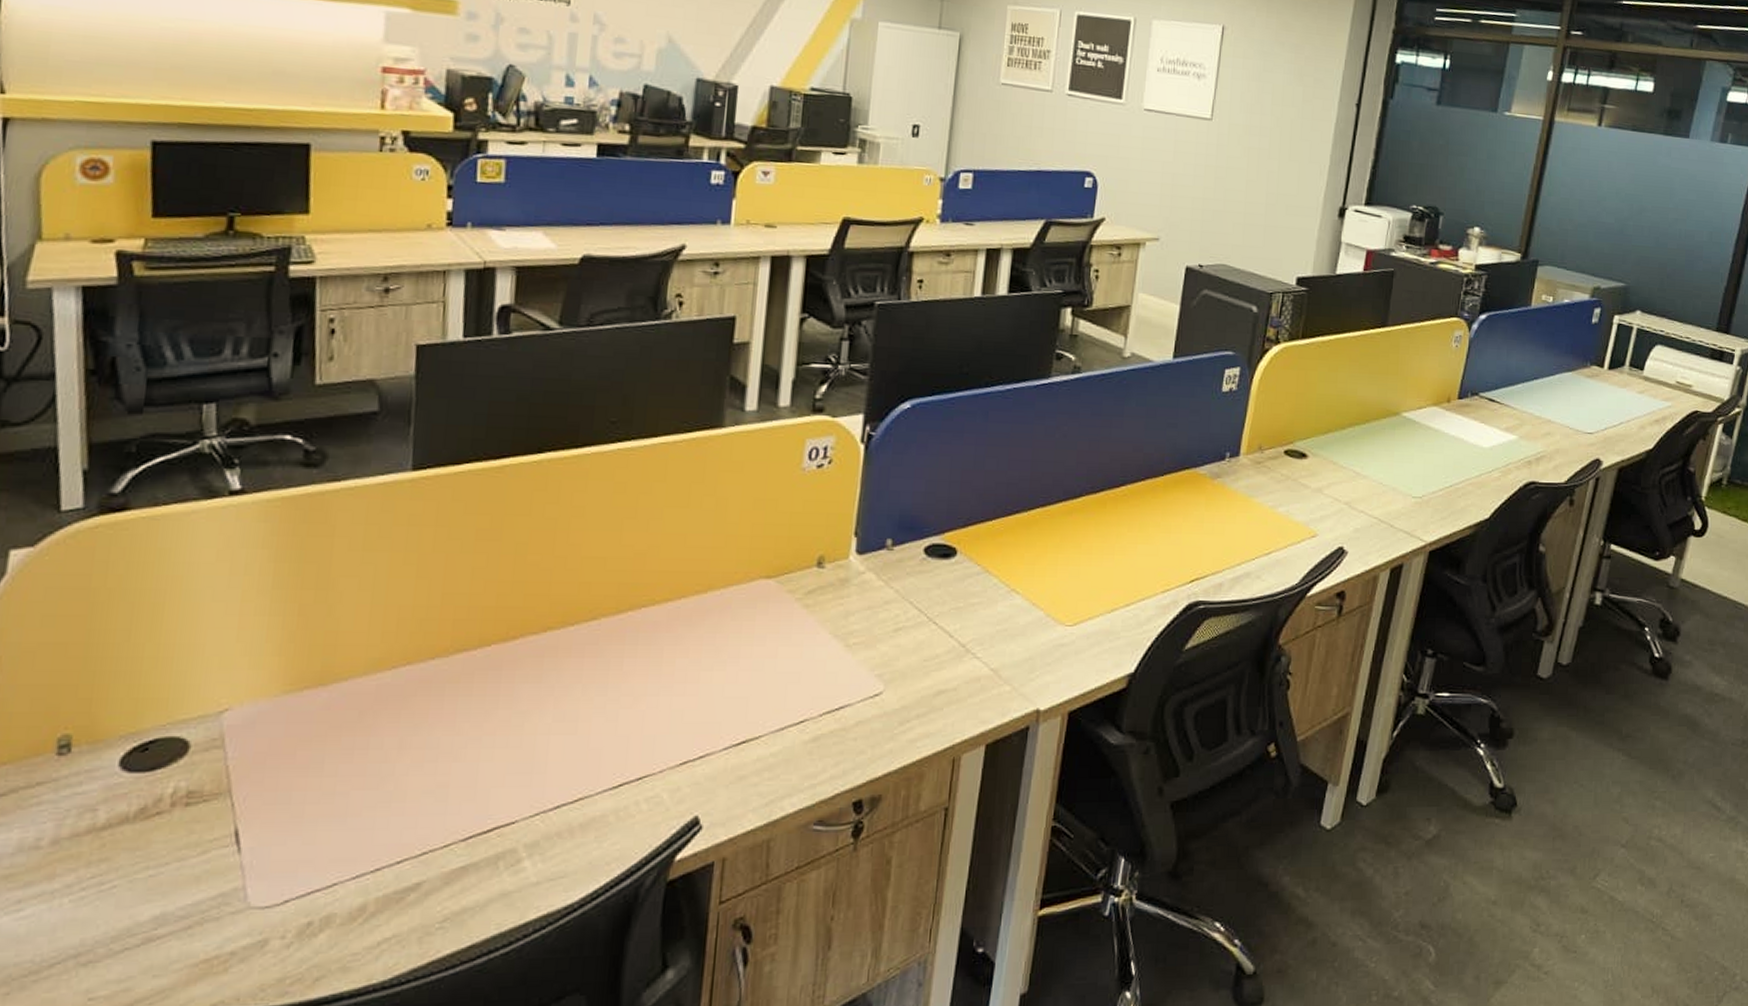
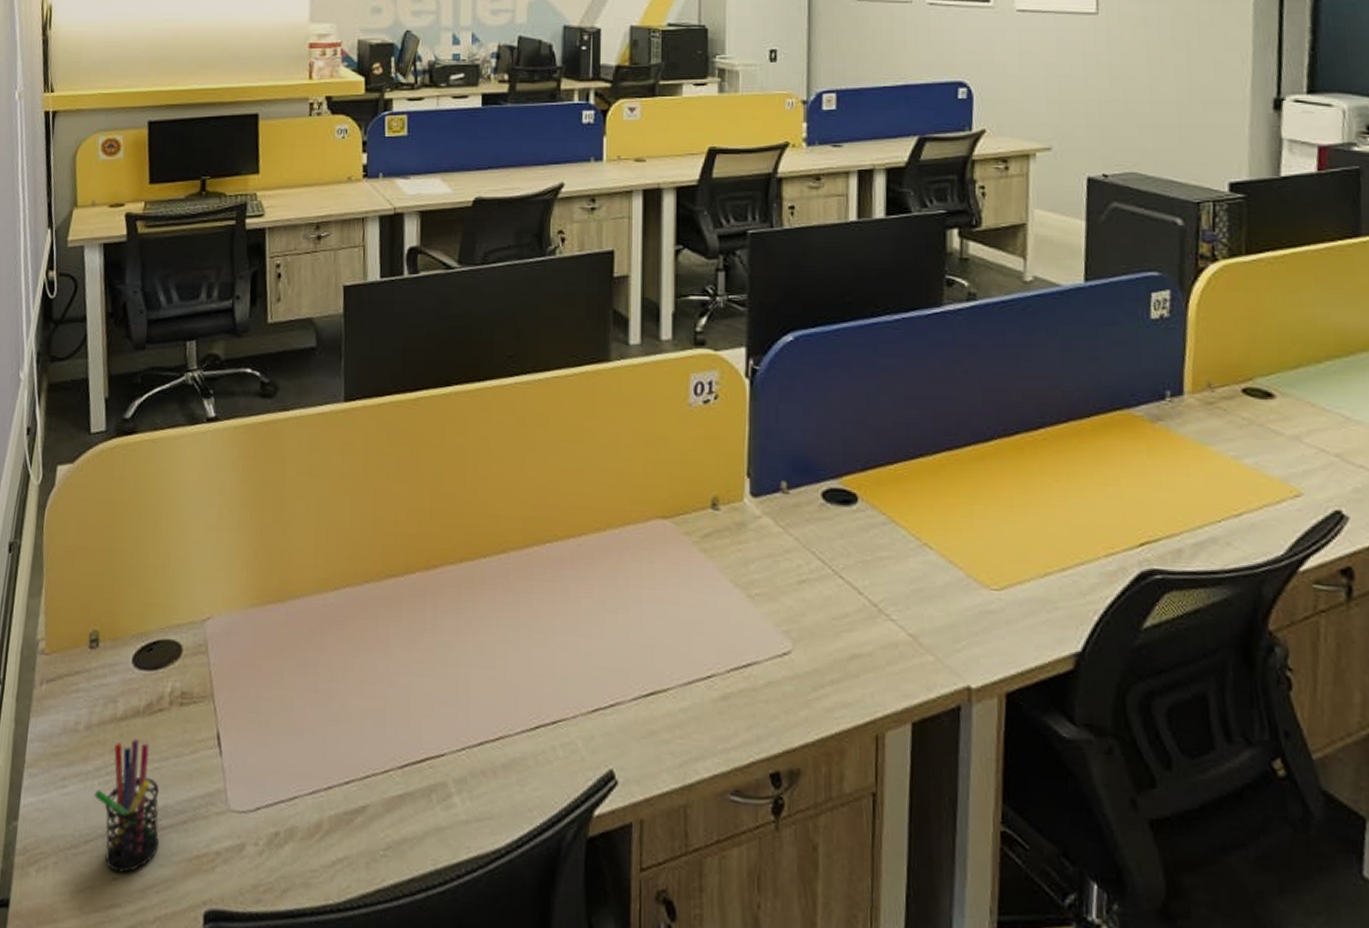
pen holder: none [63,848,156,992] -> present [94,739,160,873]

